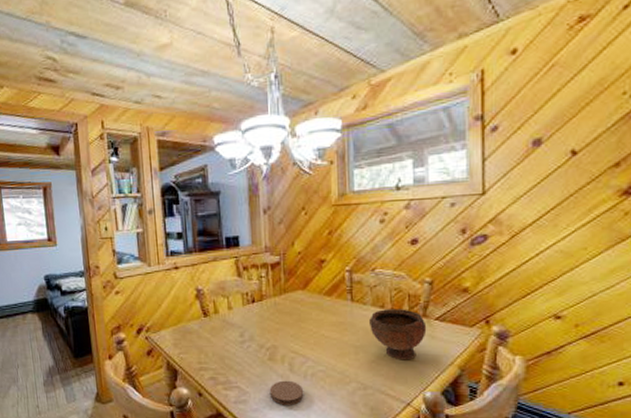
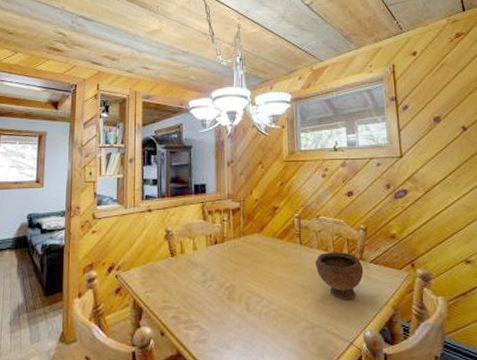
coaster: present [269,380,304,405] -> none [227,319,259,345]

